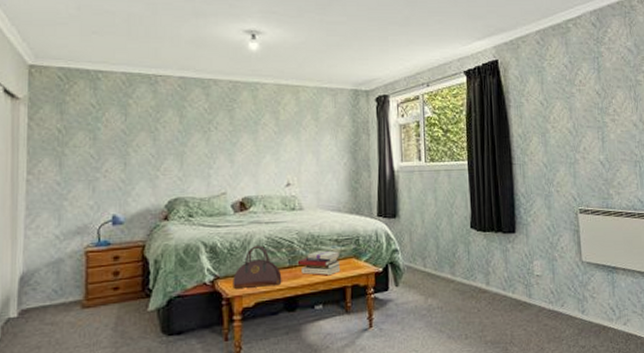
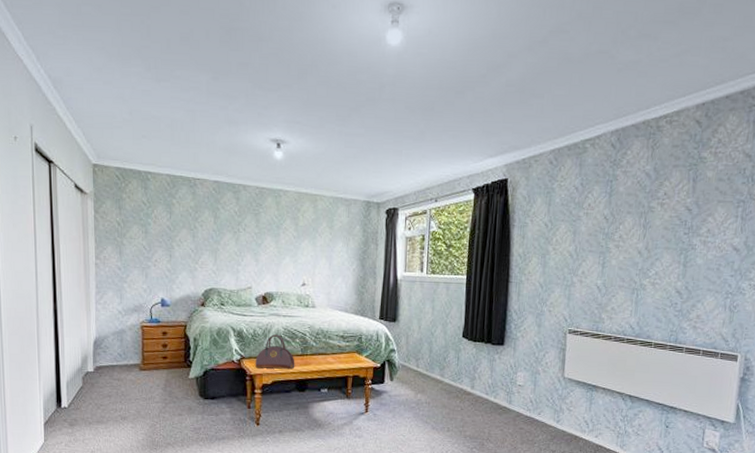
books: present [297,250,341,276] -> none [308,344,345,366]

